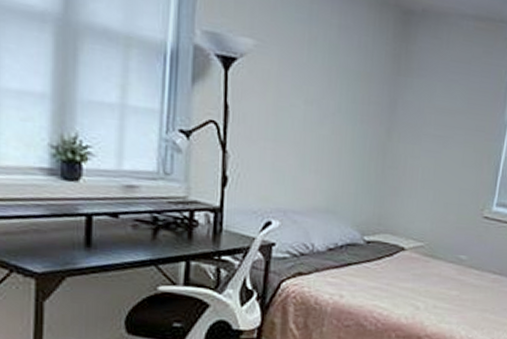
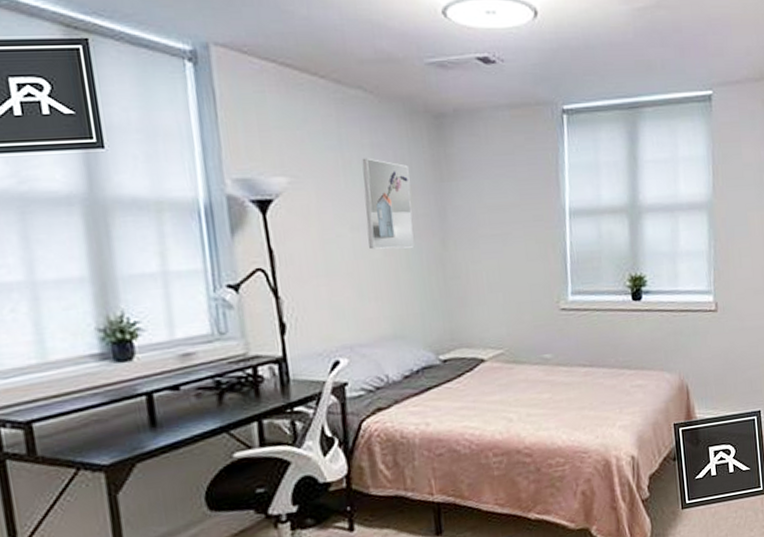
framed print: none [319,37,370,132] -> present [362,158,415,250]

